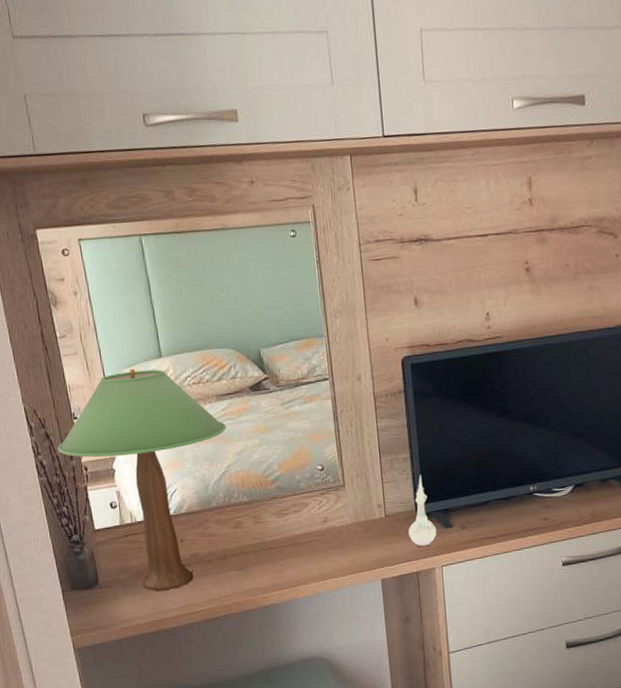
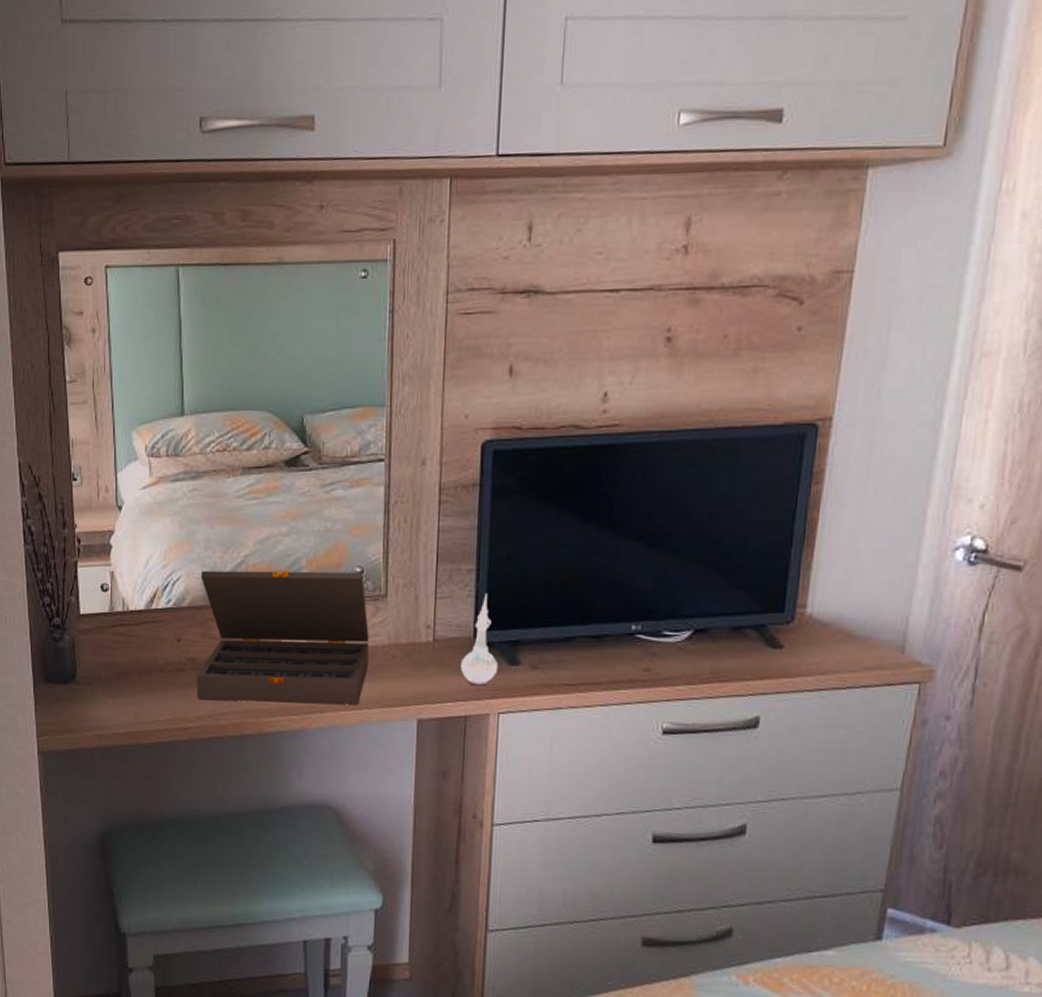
table lamp: present [57,368,226,591] -> none [49,426,250,697]
jewelry box: none [193,469,338,586] -> present [196,570,369,704]

